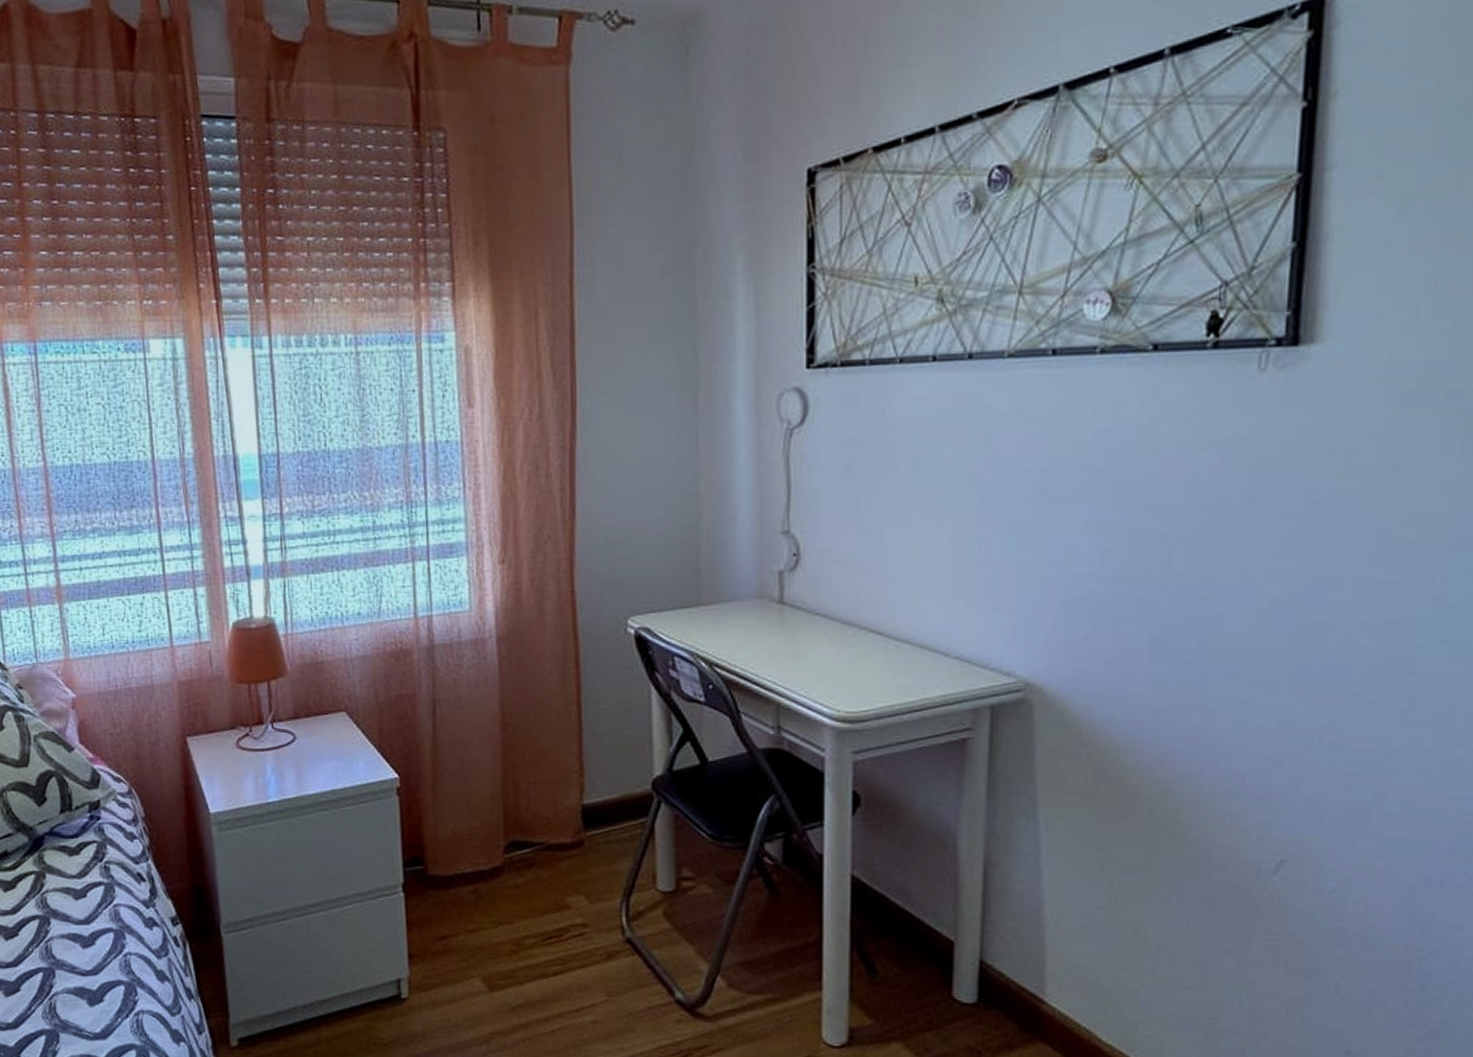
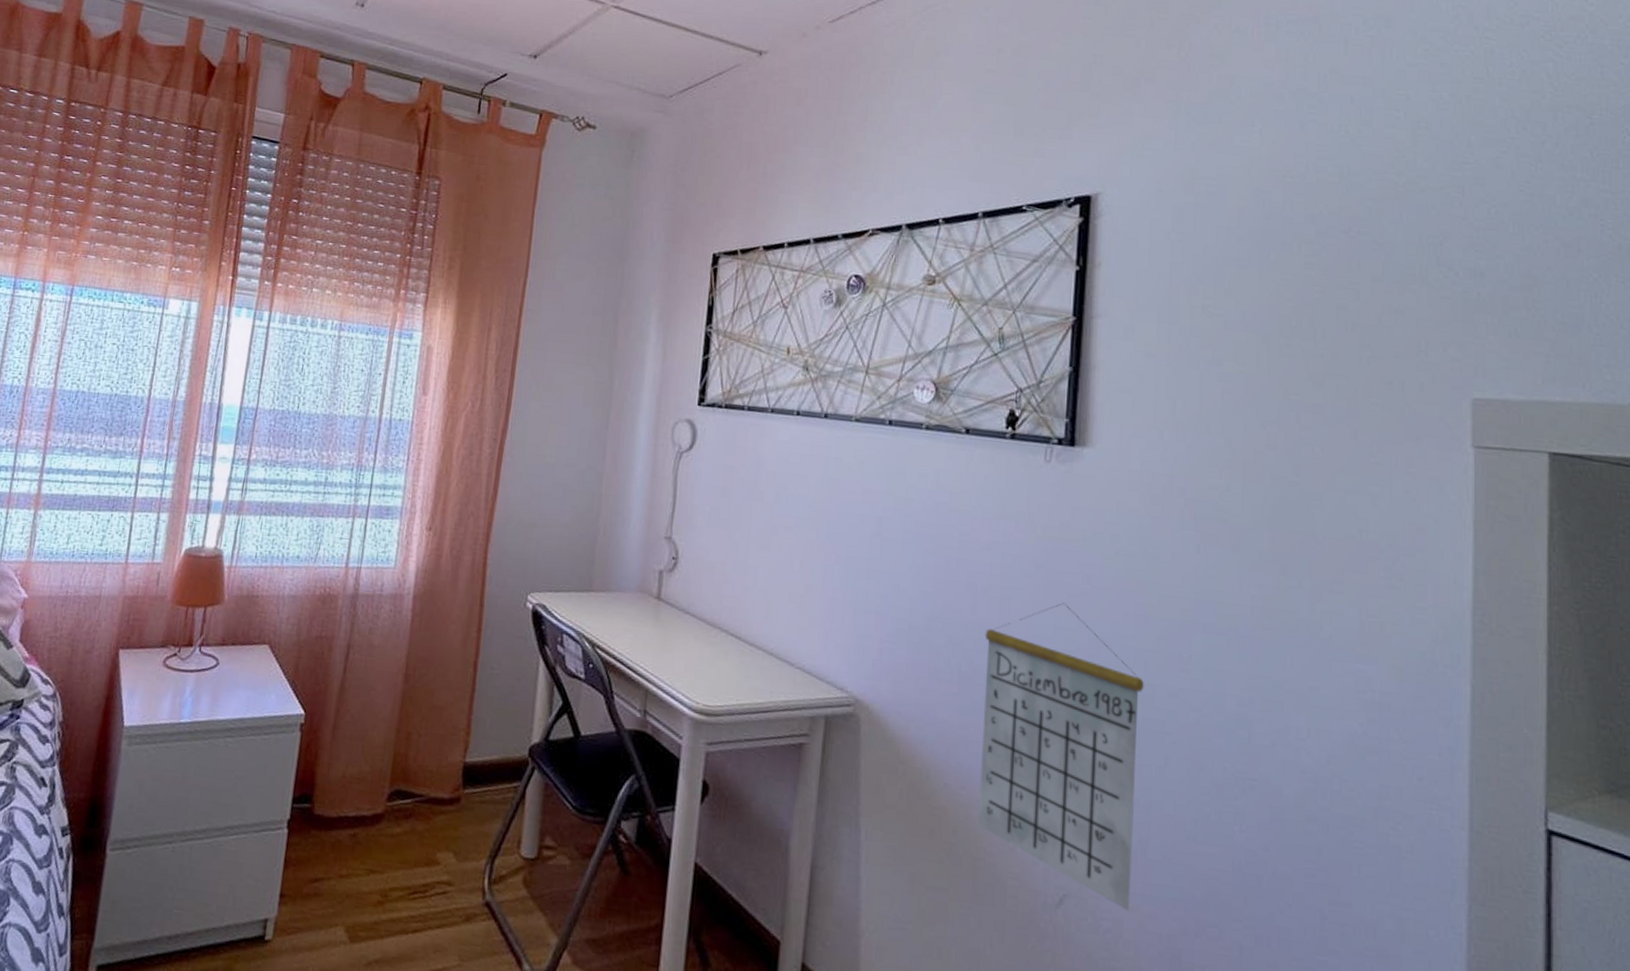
calendar: none [1177,539,1385,869] -> present [977,602,1144,911]

